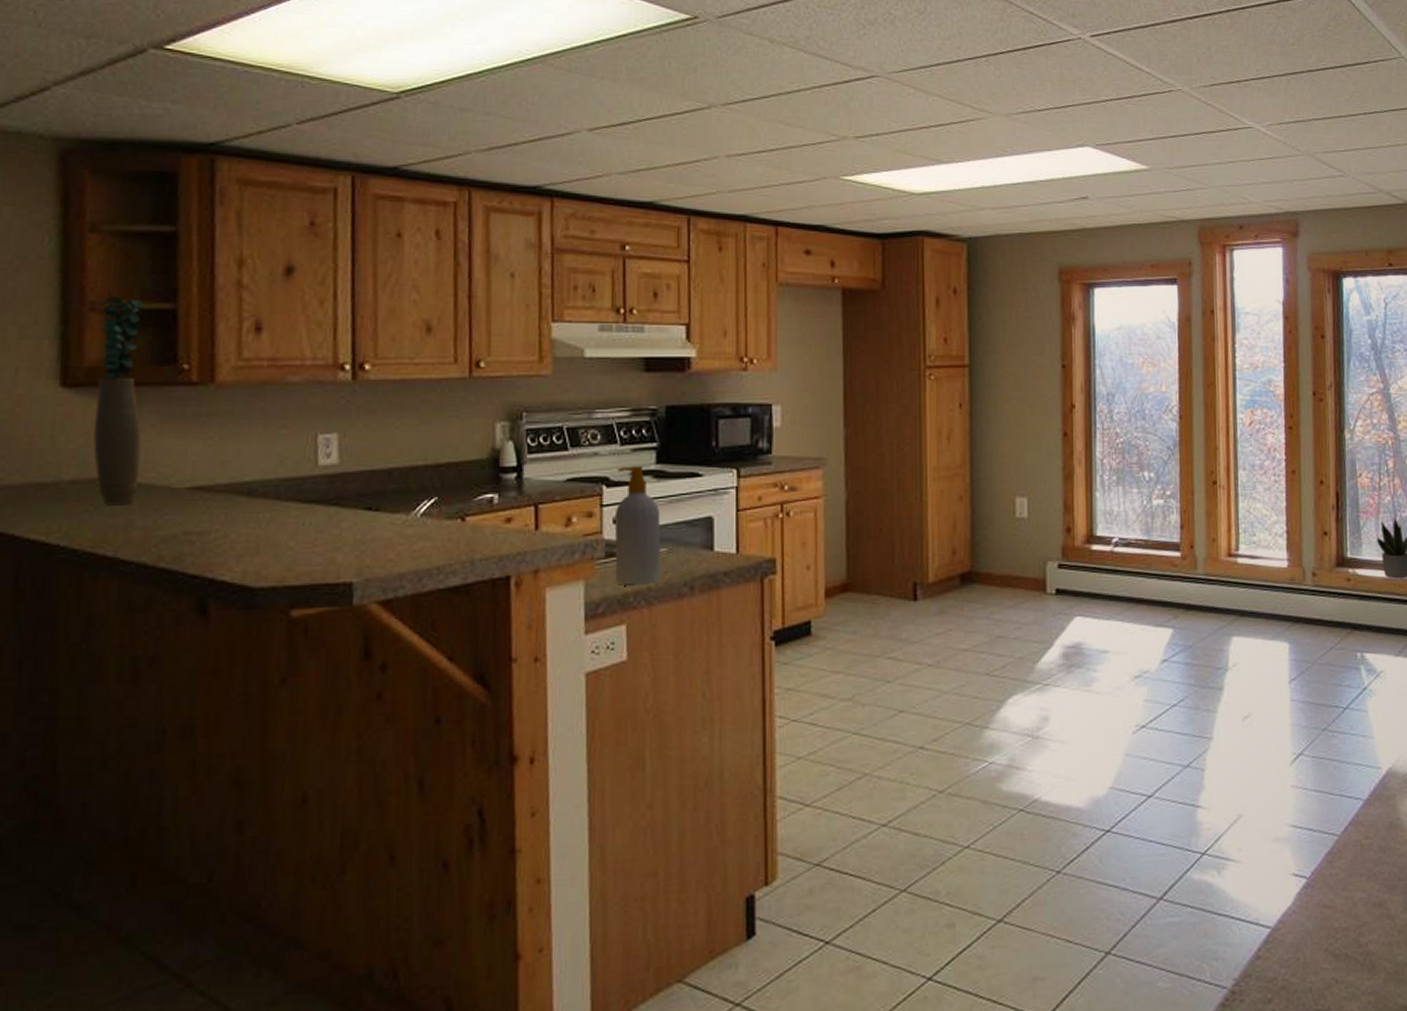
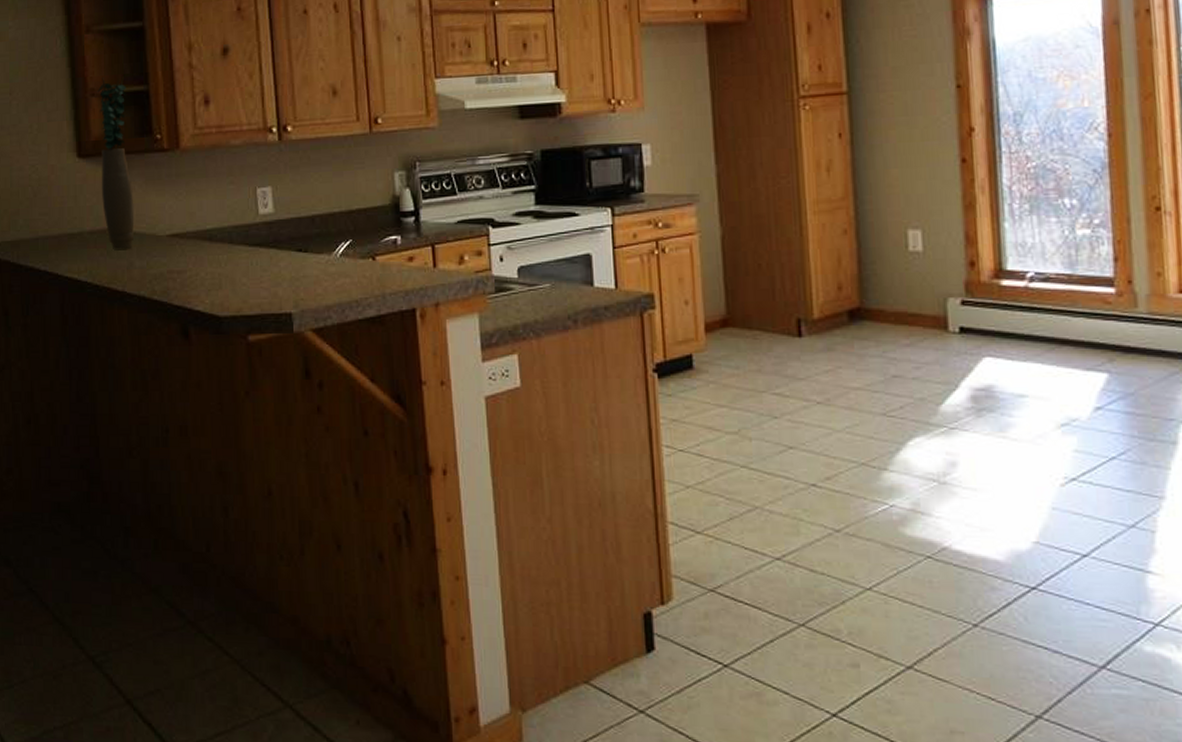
soap bottle: present [614,465,661,586] -> none [501,207,546,318]

